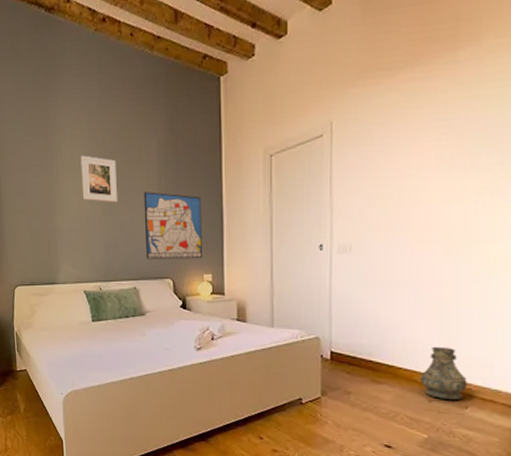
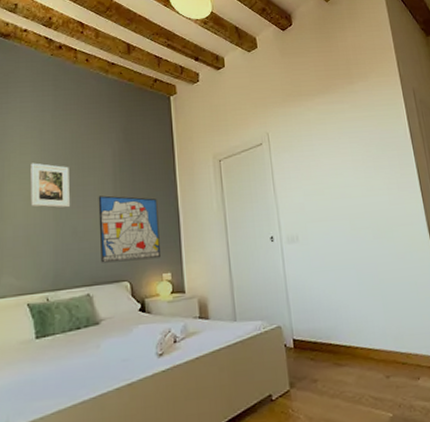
vase: present [420,346,467,400] -> none [375,321,415,373]

